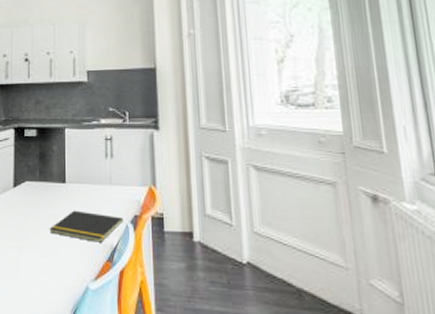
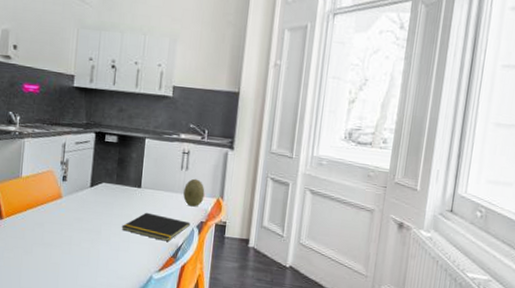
fruit: none [111,166,135,199] -> present [183,178,205,207]

